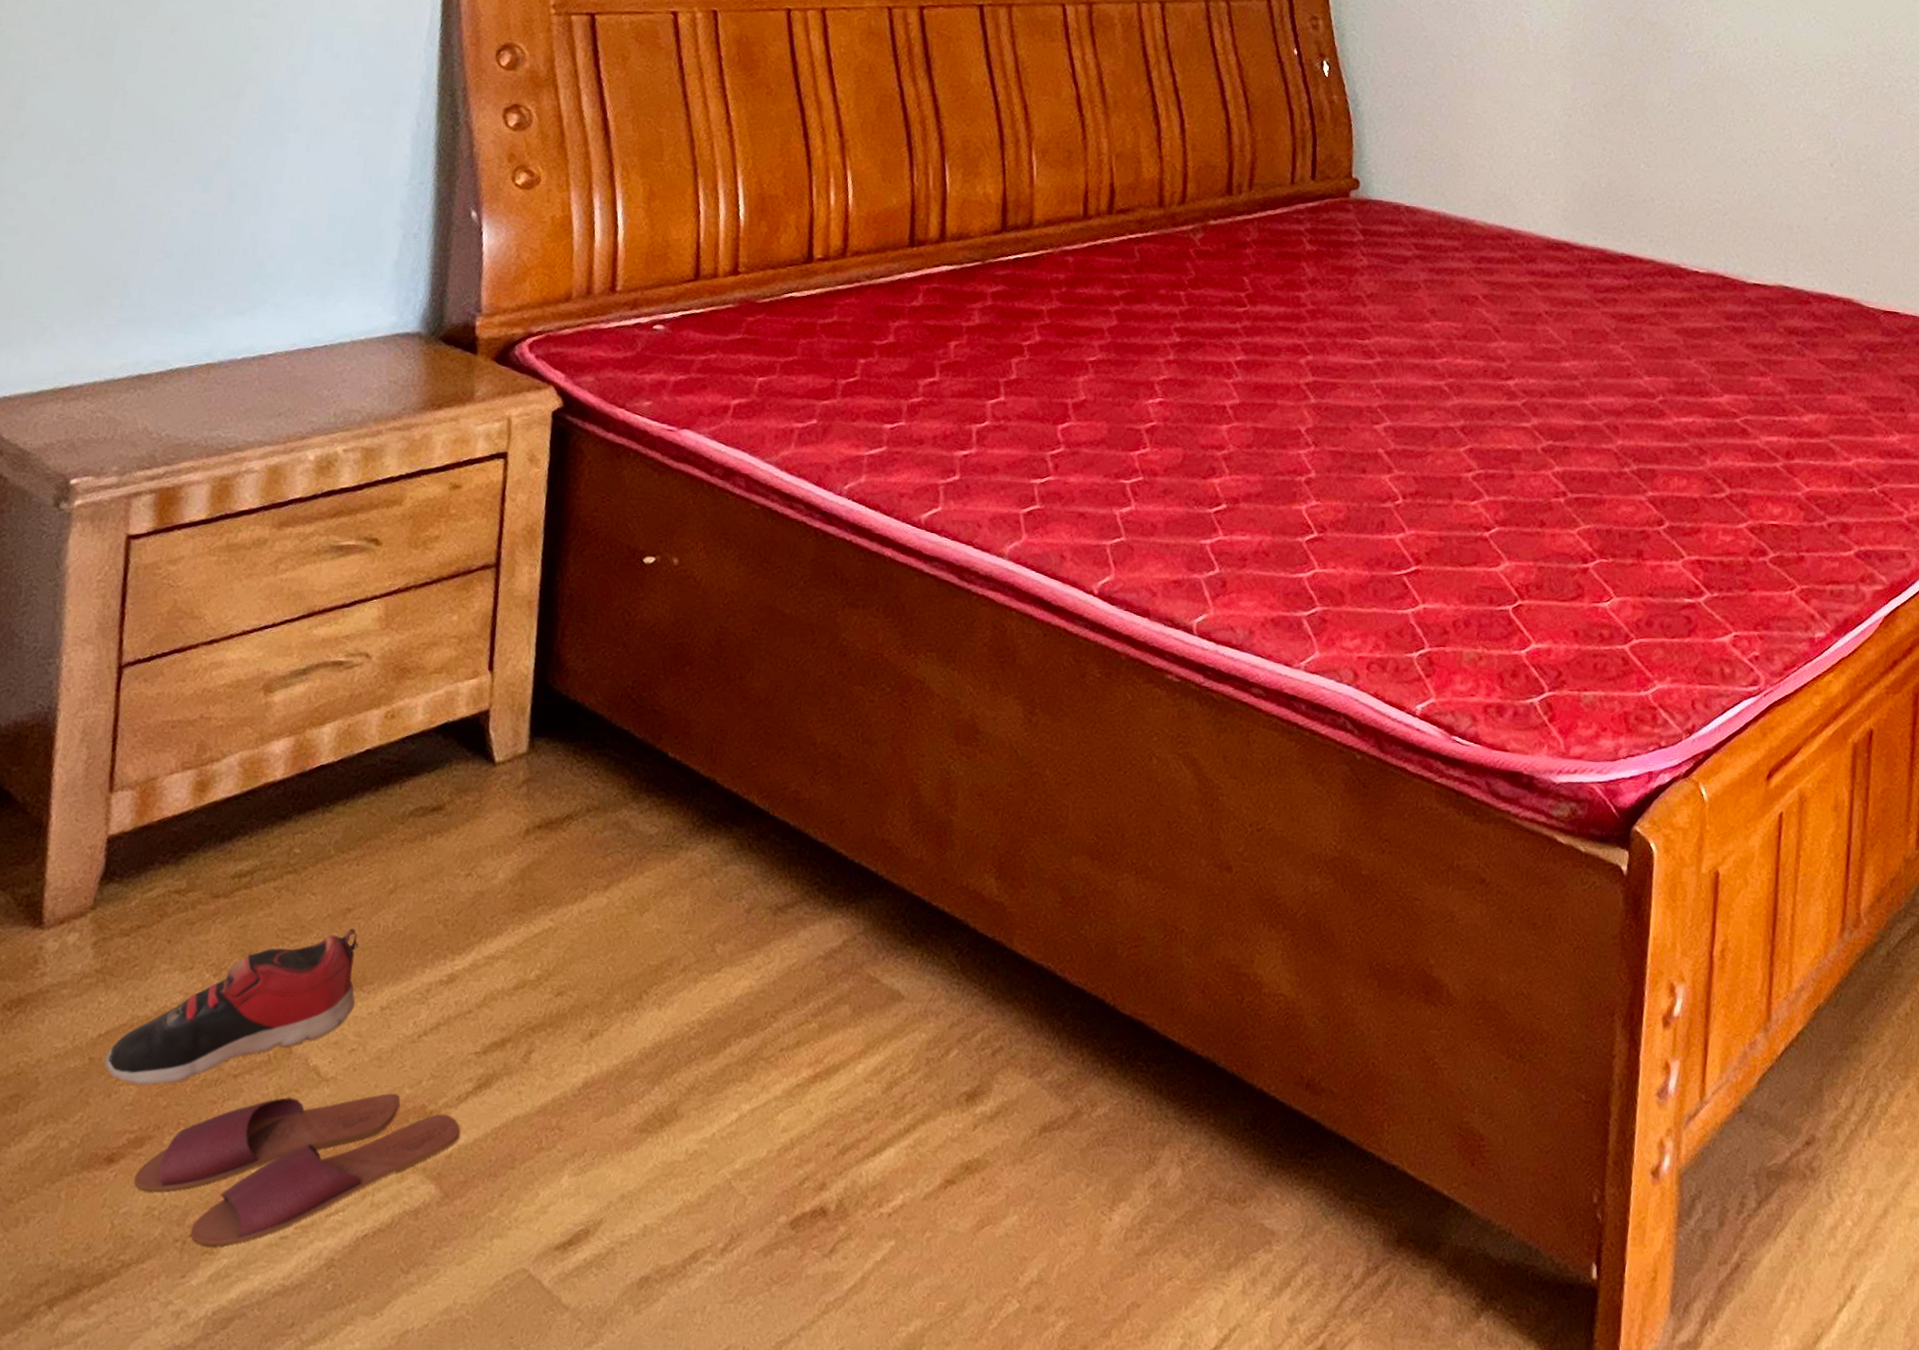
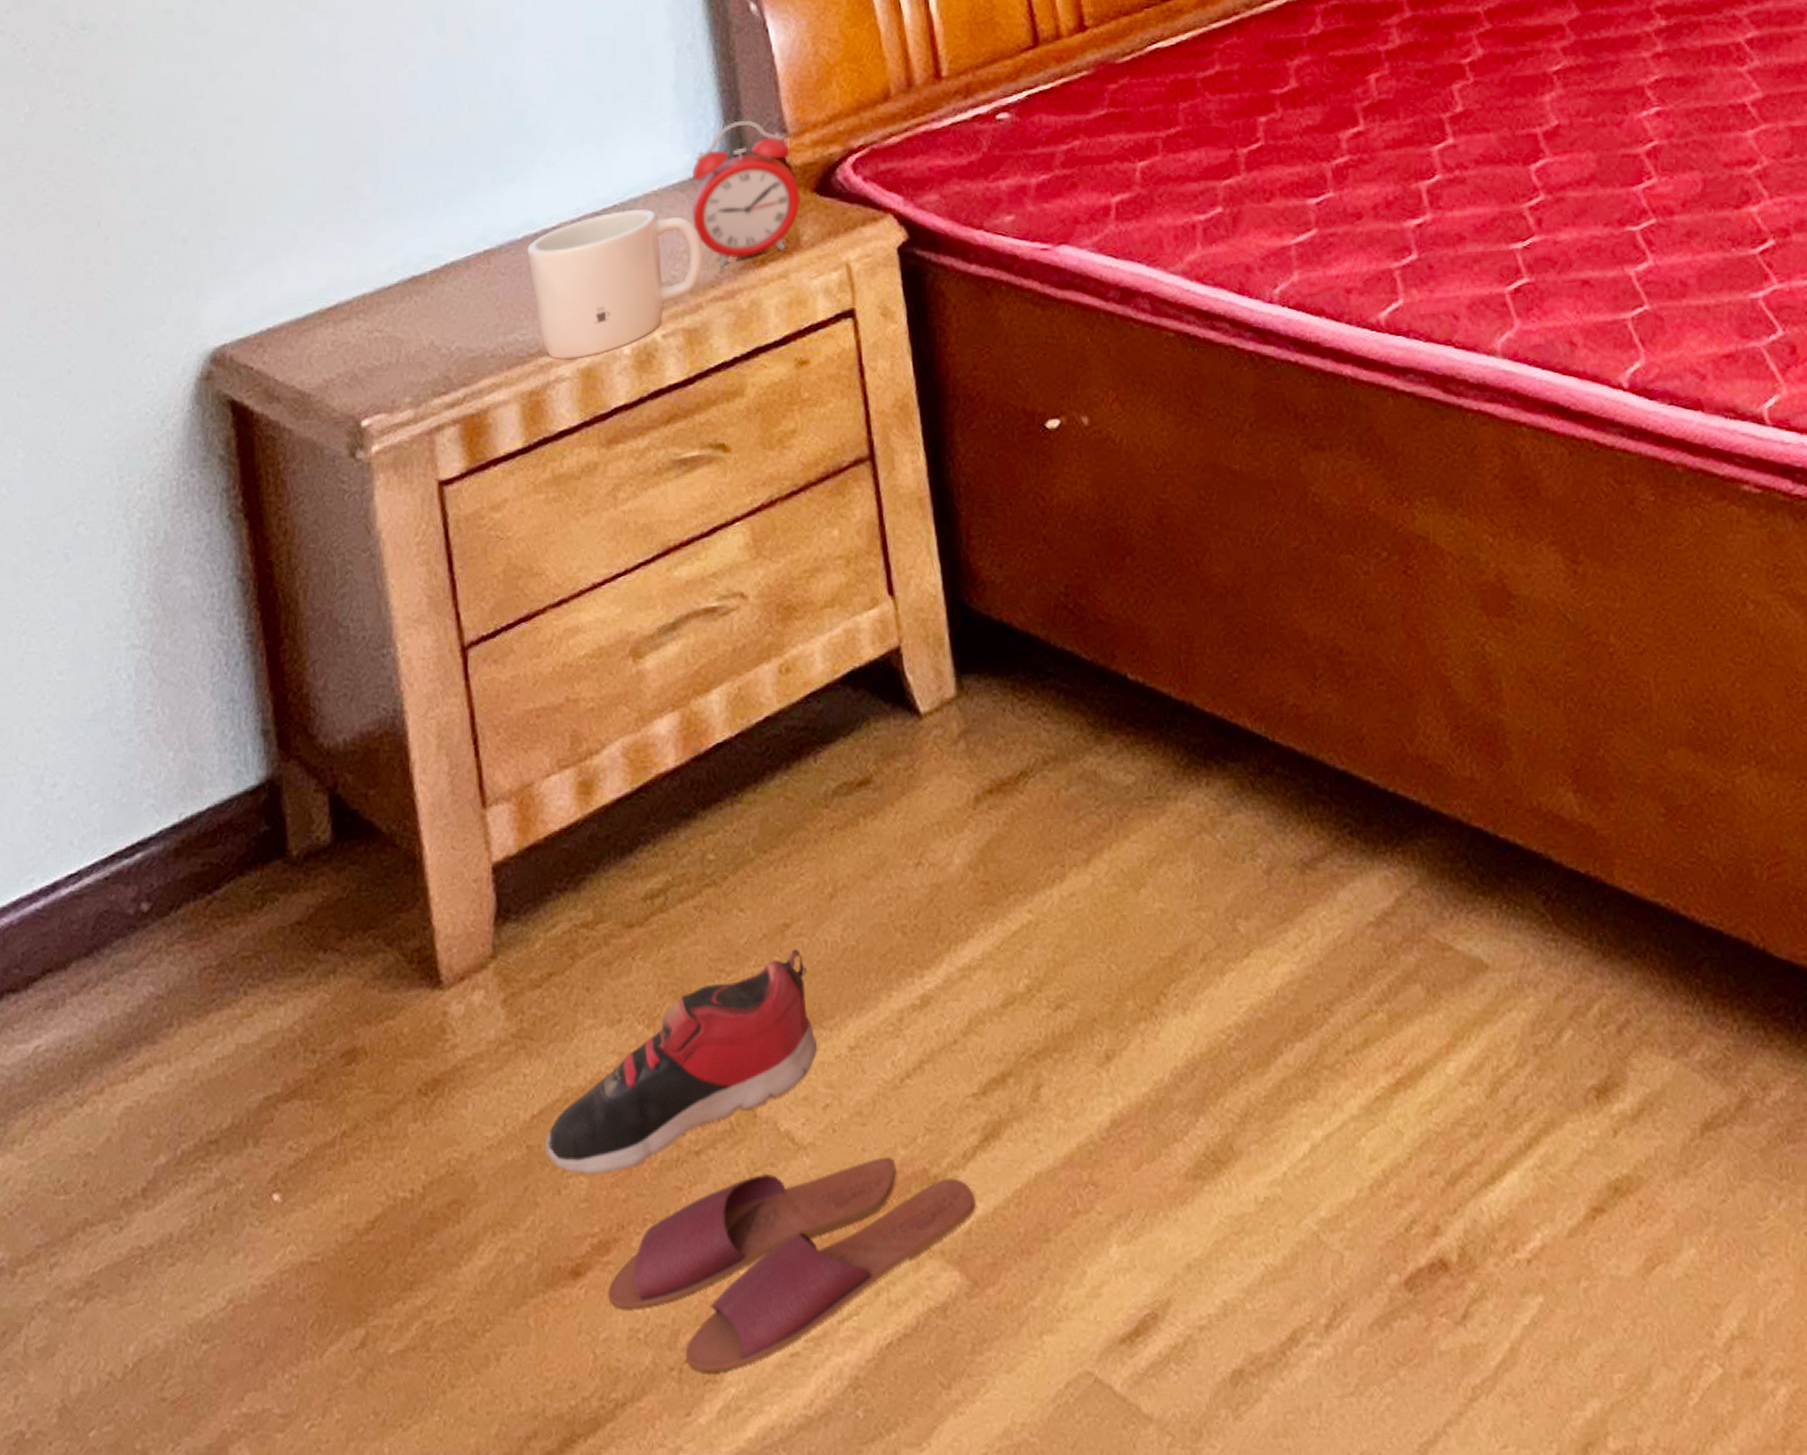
mug: none [240,350,393,458] -> present [527,209,704,360]
alarm clock: none [388,297,482,407] -> present [691,120,801,270]

